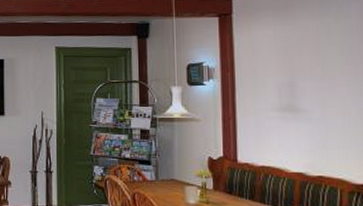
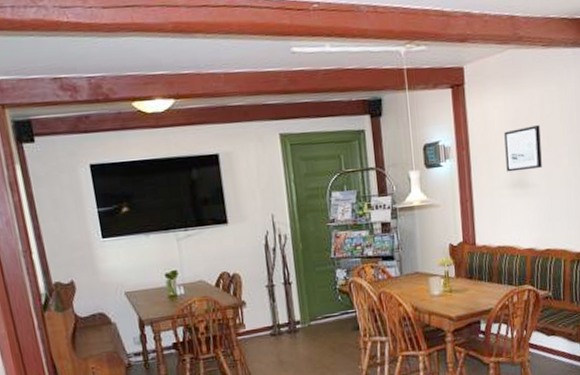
wall art: none [273,54,315,96] -> present [504,125,542,172]

